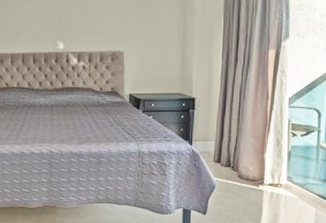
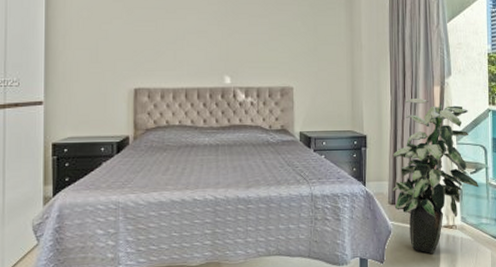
indoor plant: none [218,61,309,209] -> present [392,97,479,254]

